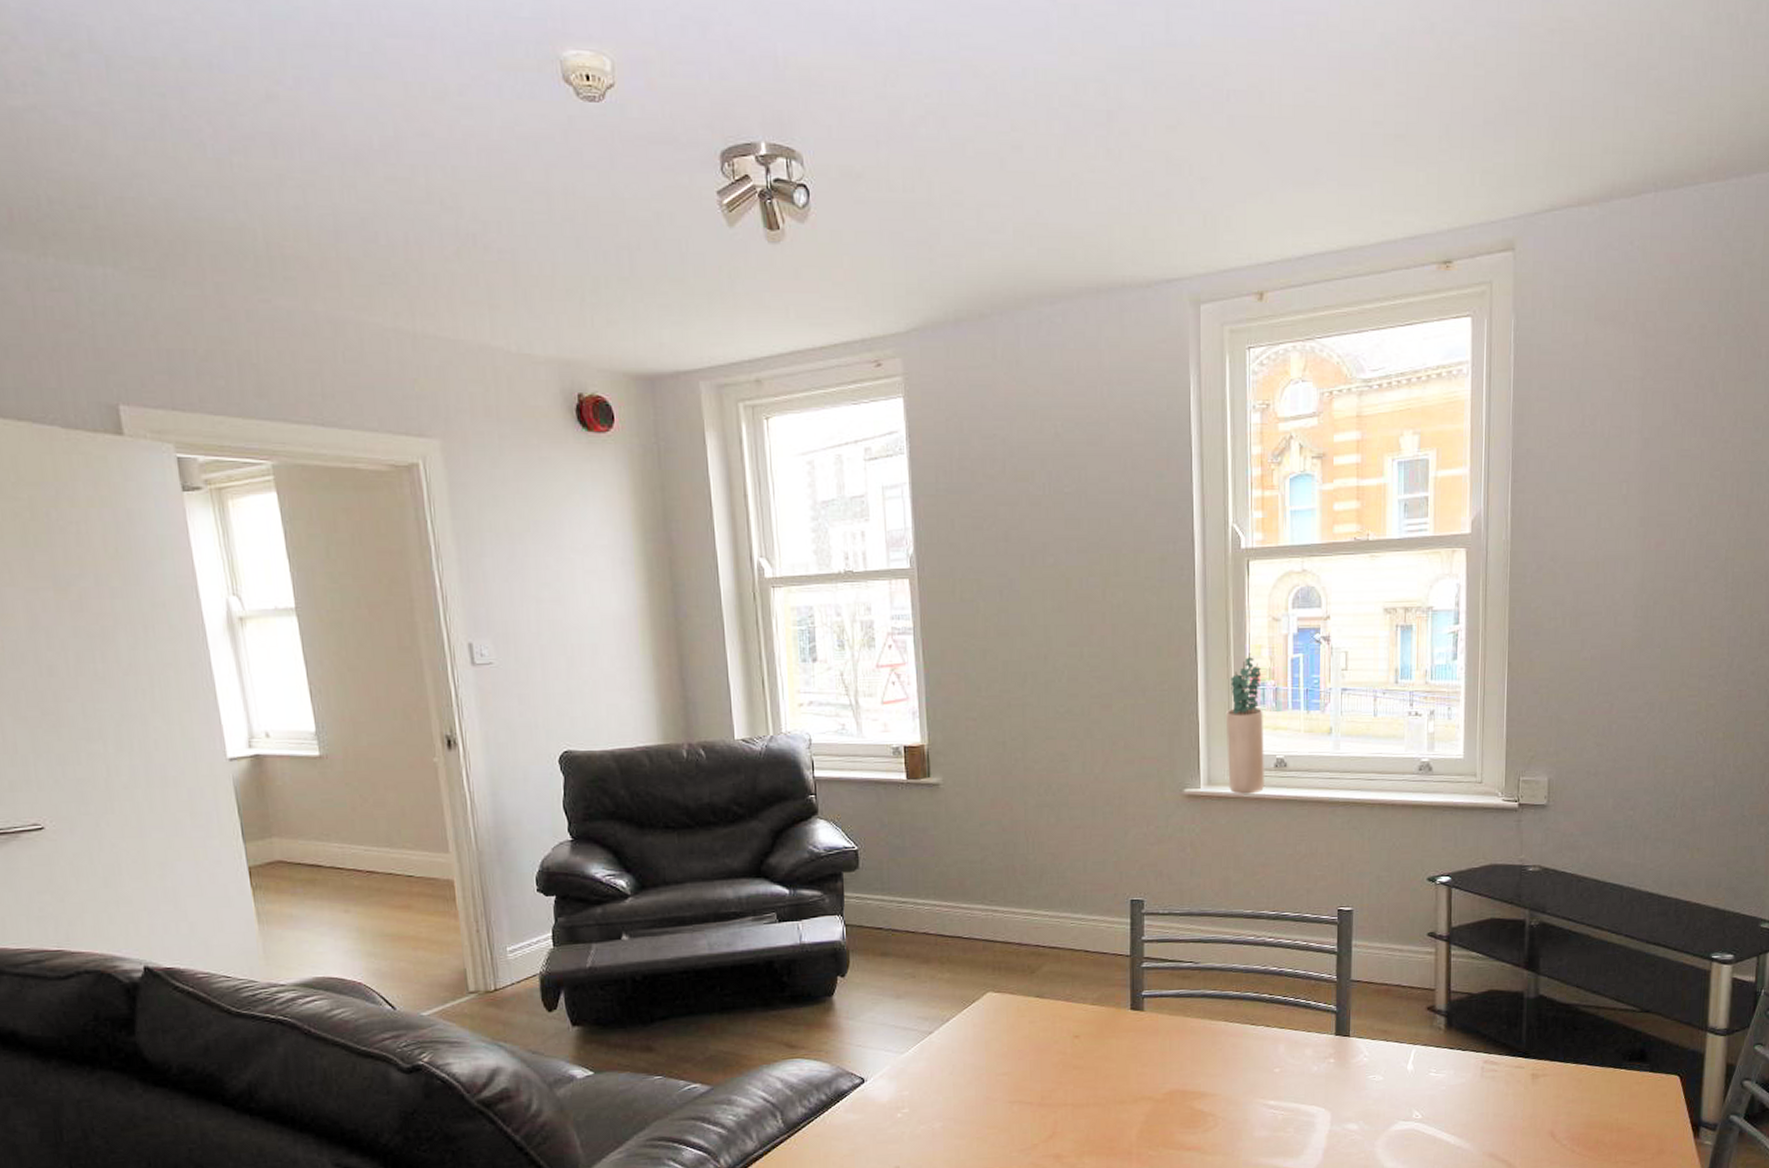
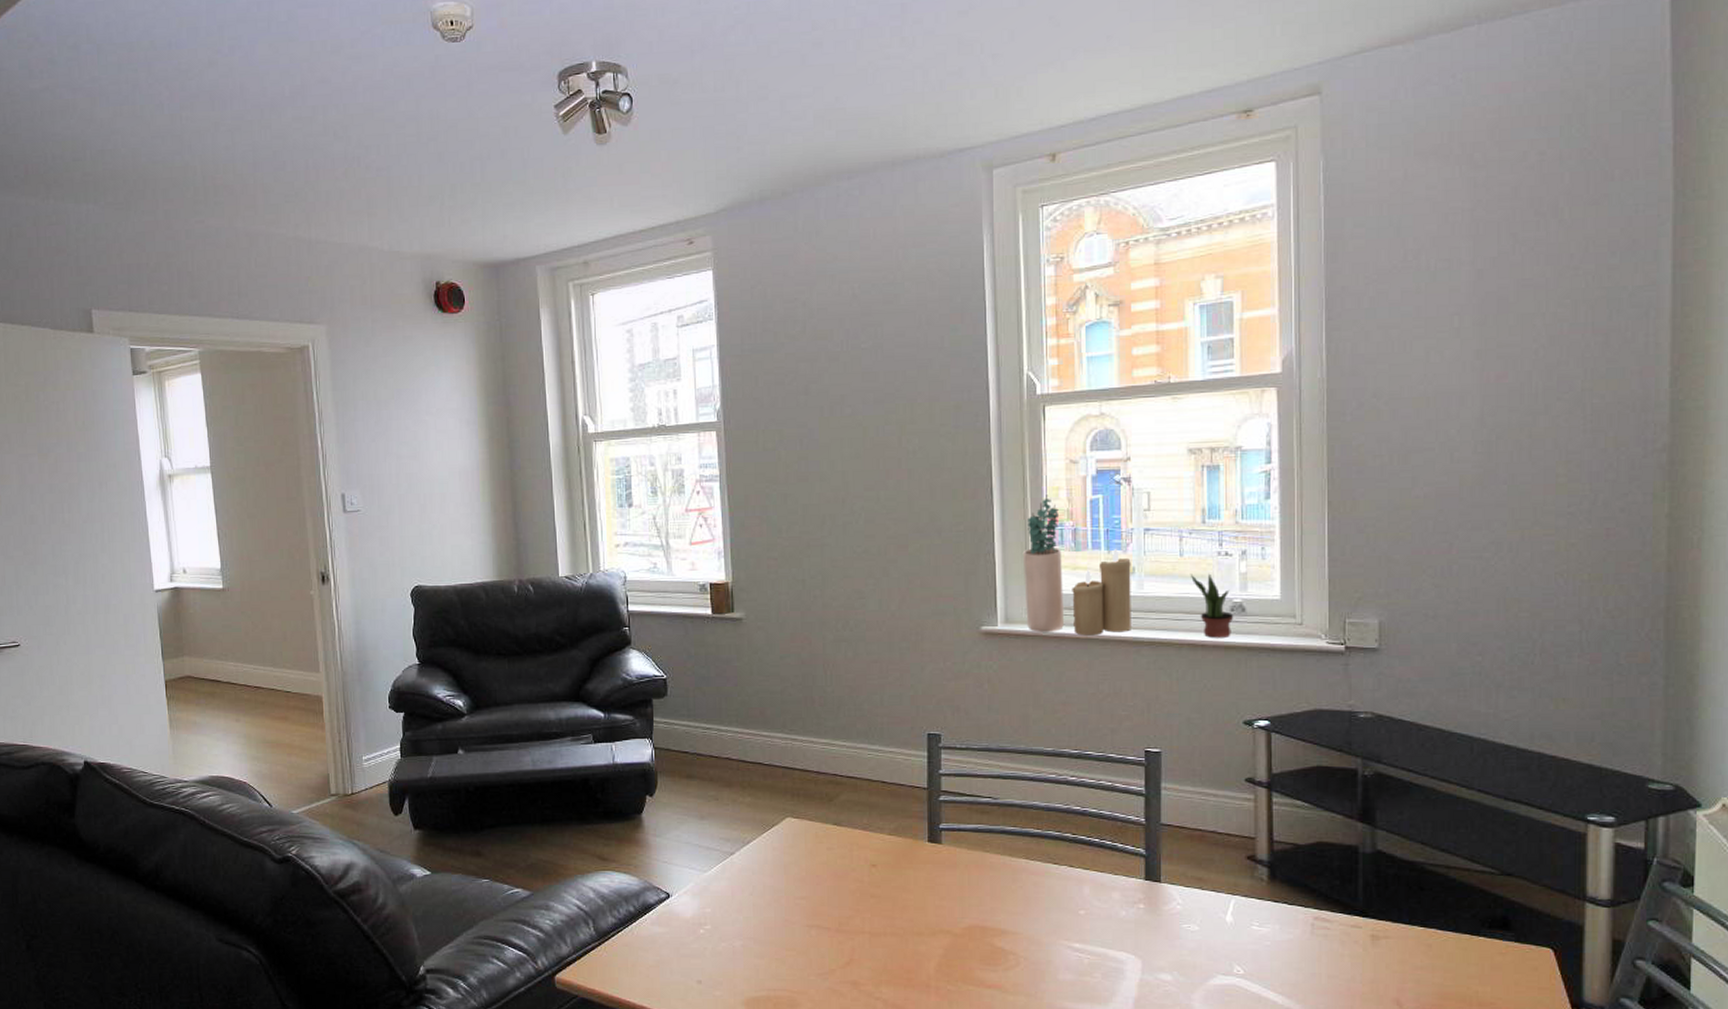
candle: none [1272,709,1329,798] -> present [1072,549,1131,637]
potted plant: none [1384,733,1422,798] -> present [1191,573,1234,639]

